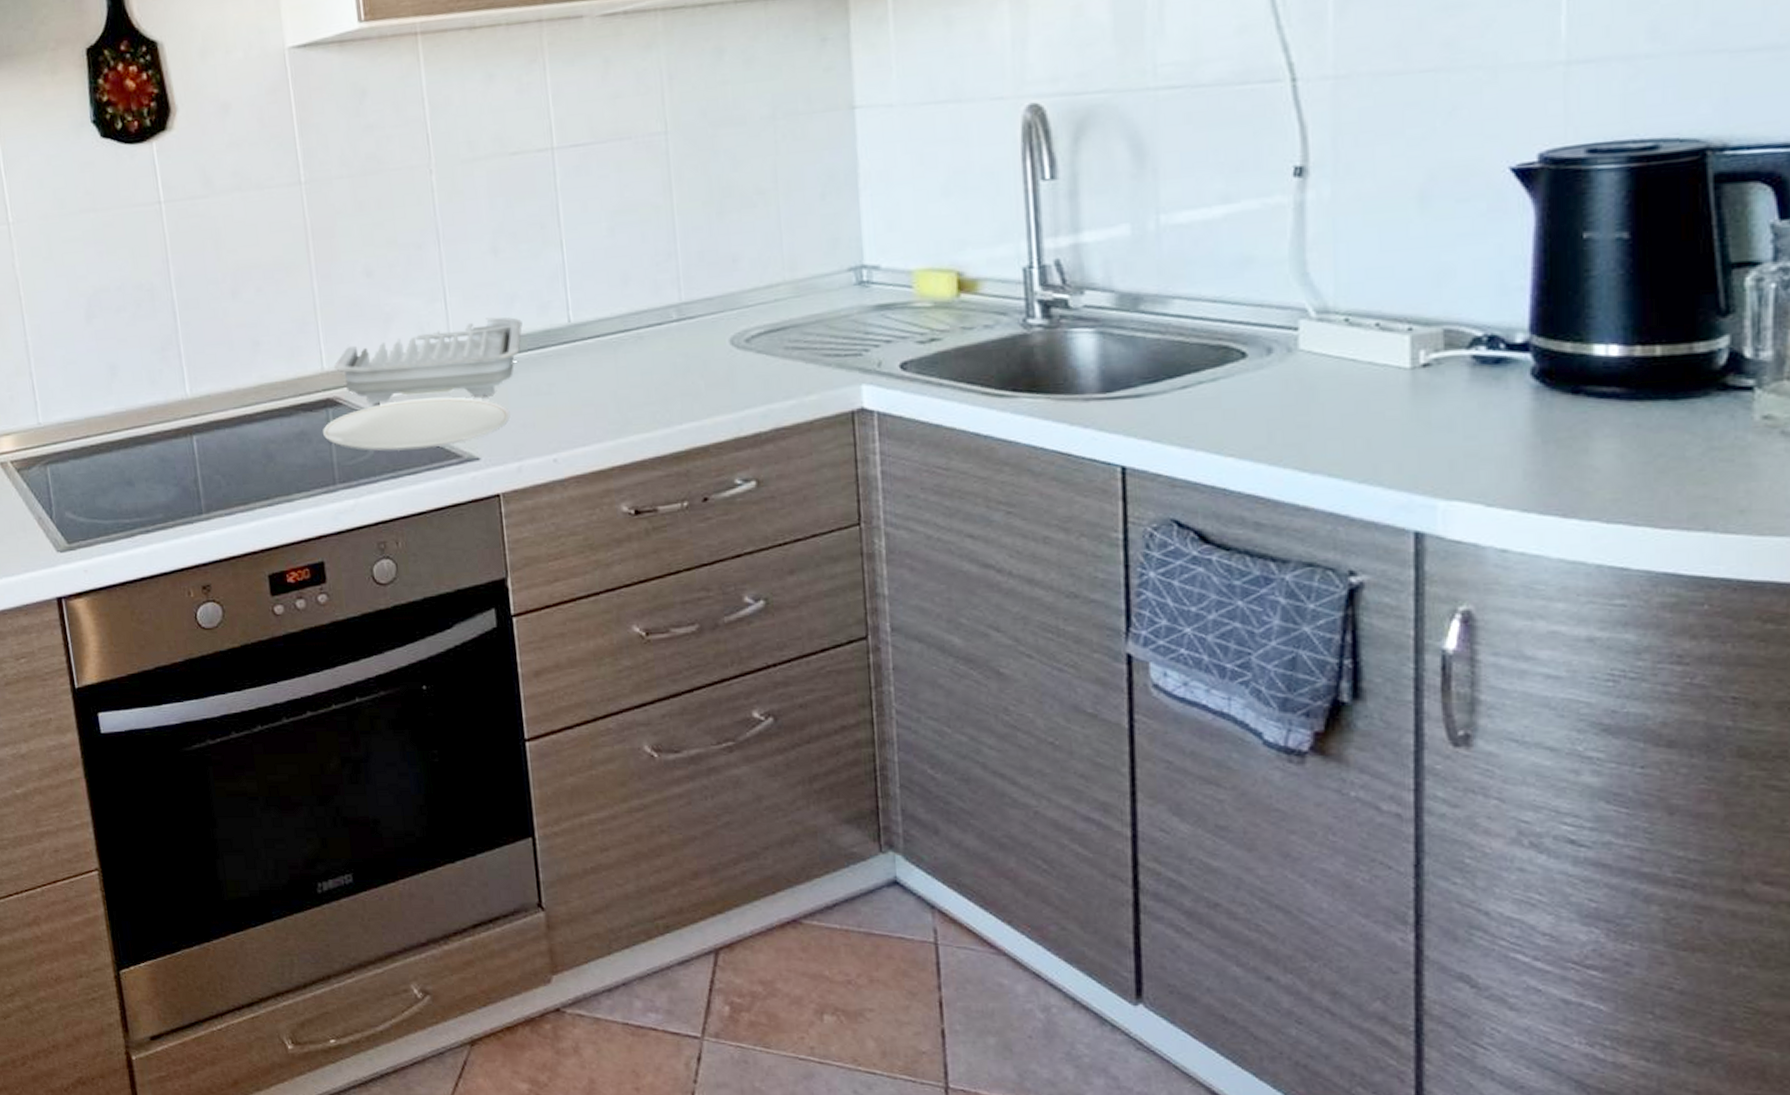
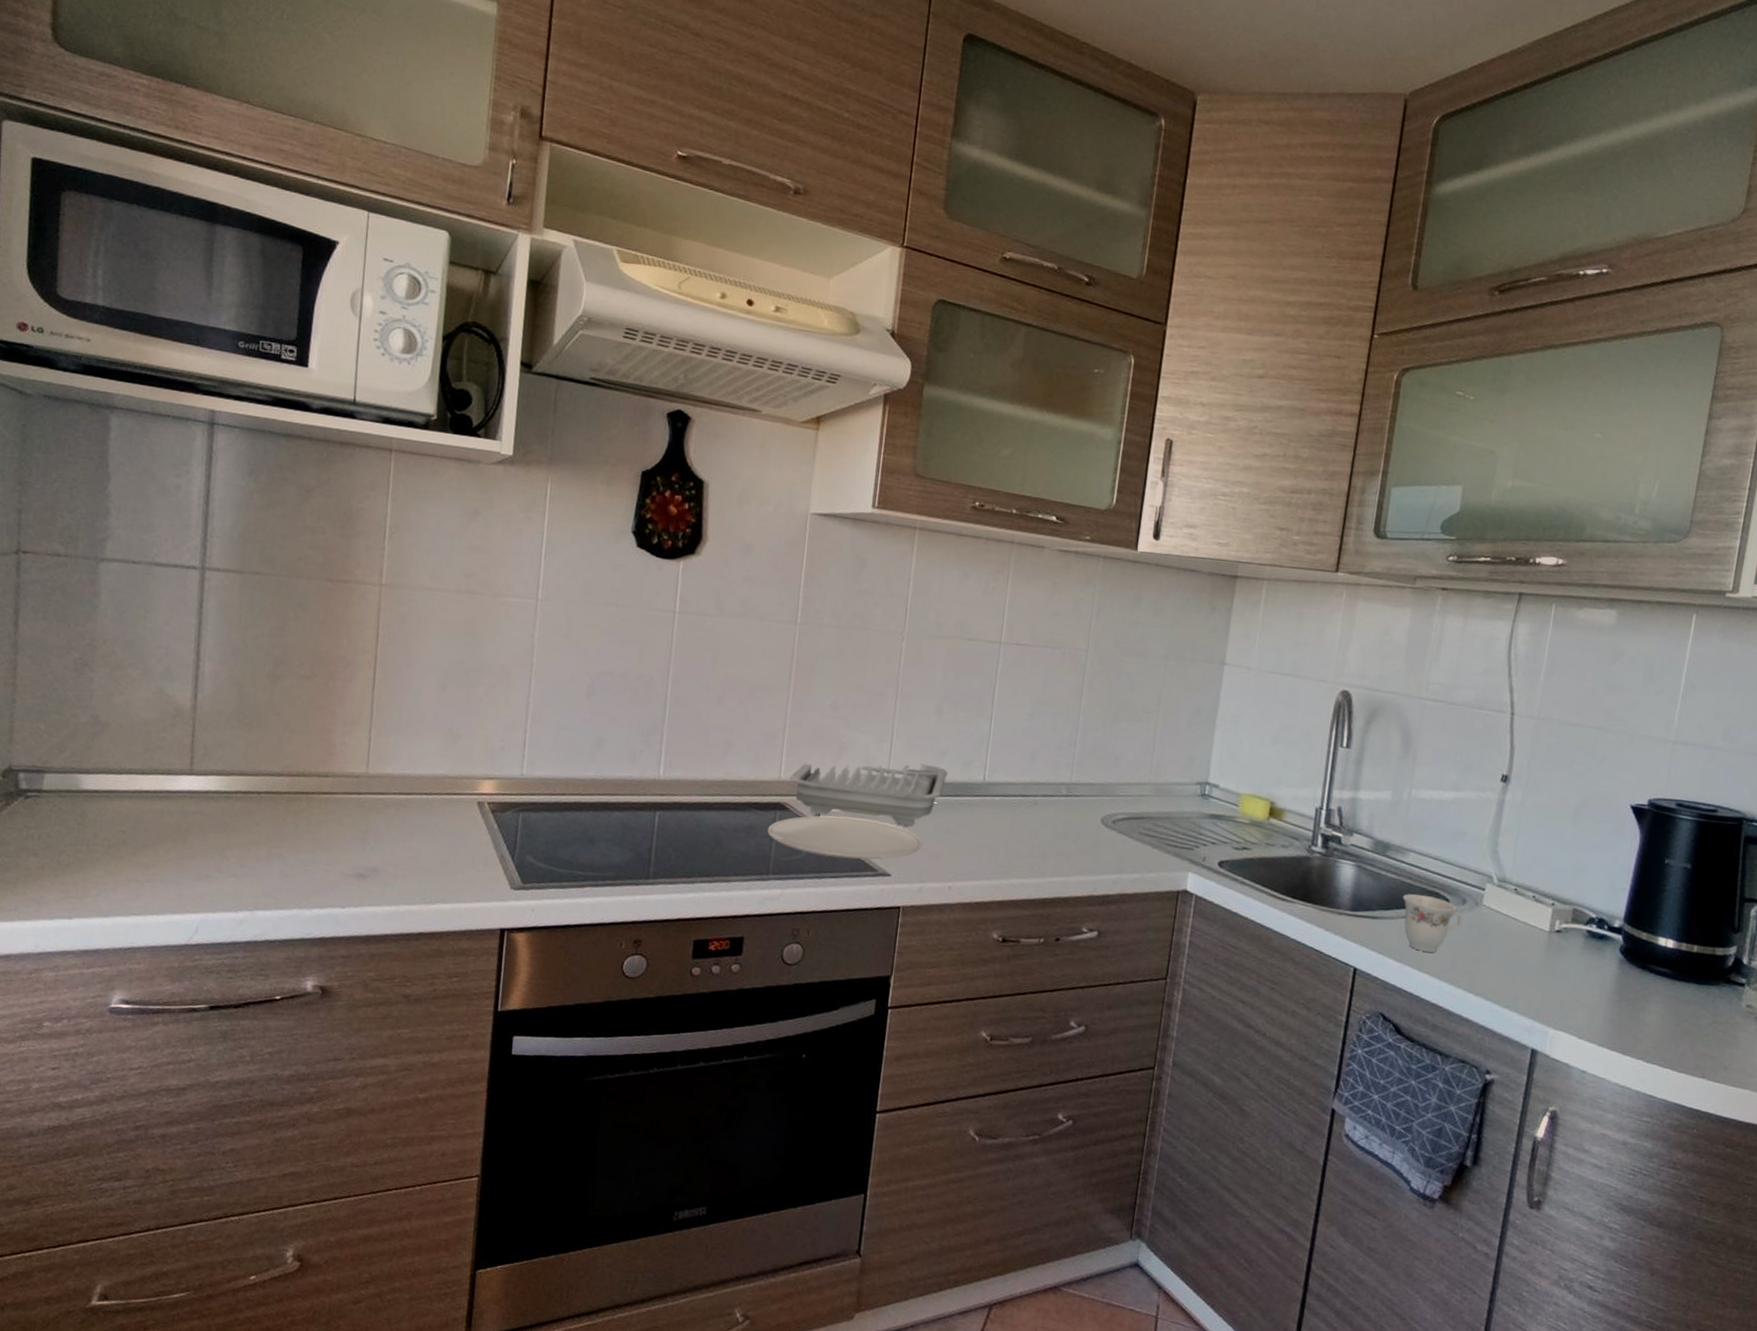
teacup: none [1174,352,1272,428] -> present [1402,893,1463,953]

